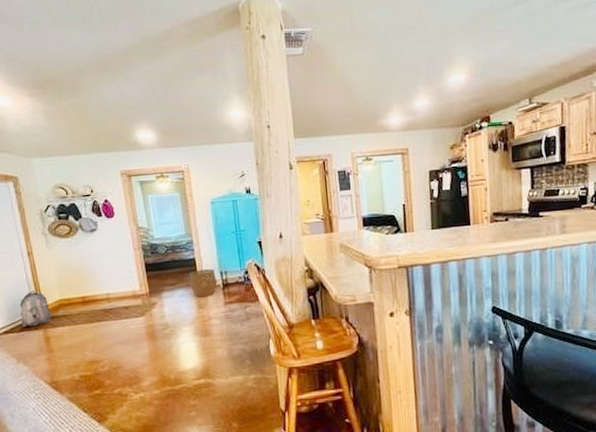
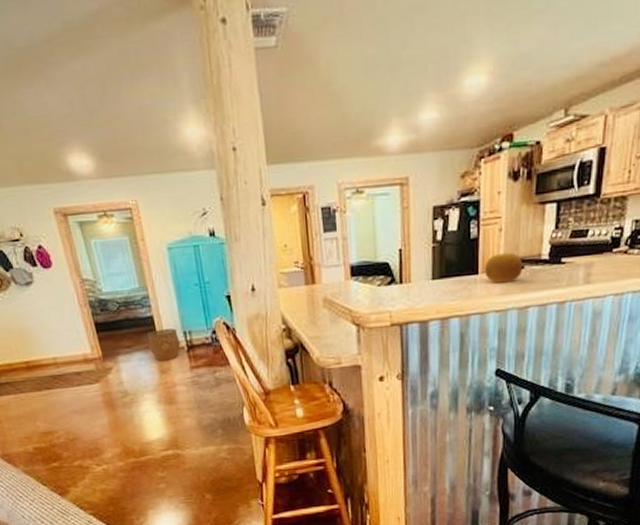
fruit: none [475,207,508,233] -> present [484,252,523,283]

